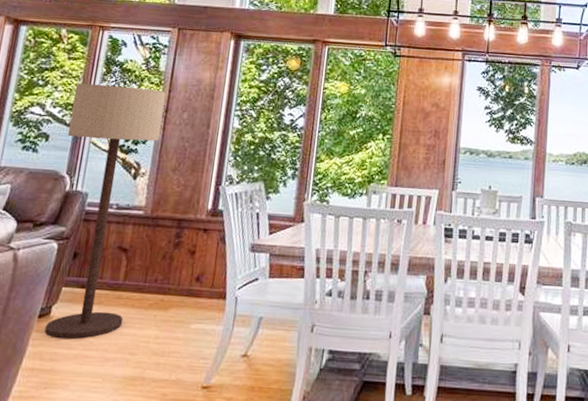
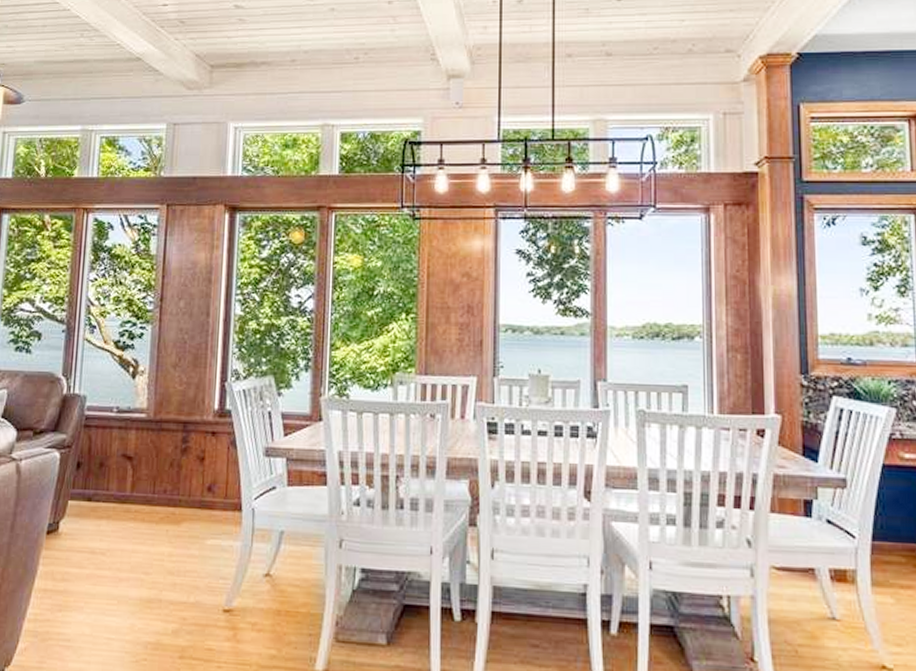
floor lamp: present [44,83,166,340] -> none [54,274,159,558]

